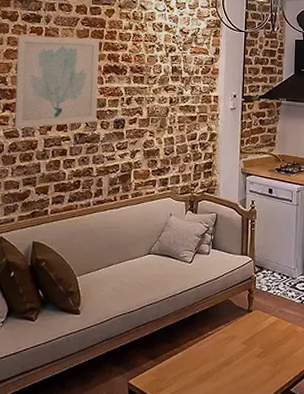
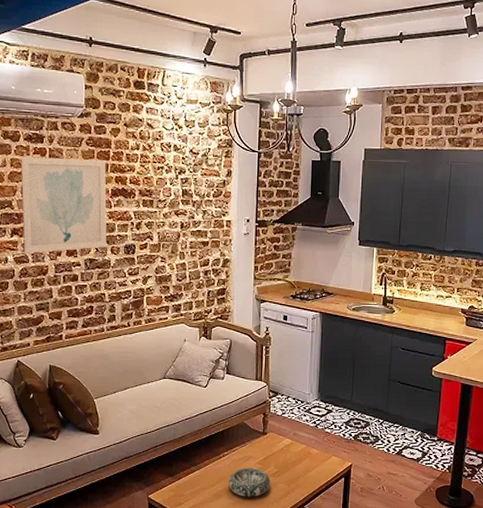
decorative bowl: none [212,348,256,381] -> present [228,468,271,497]

